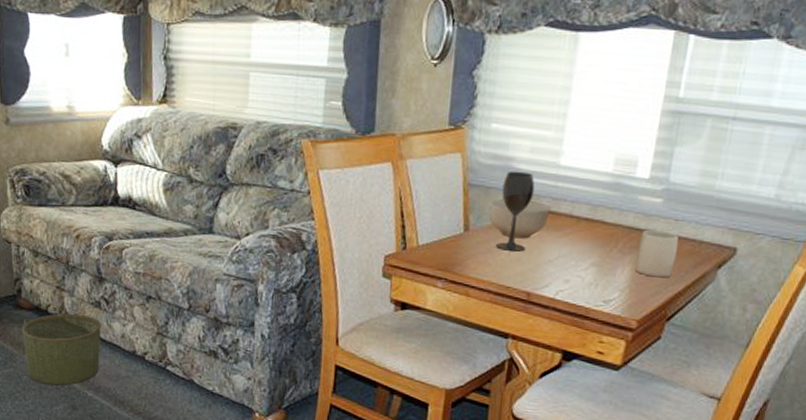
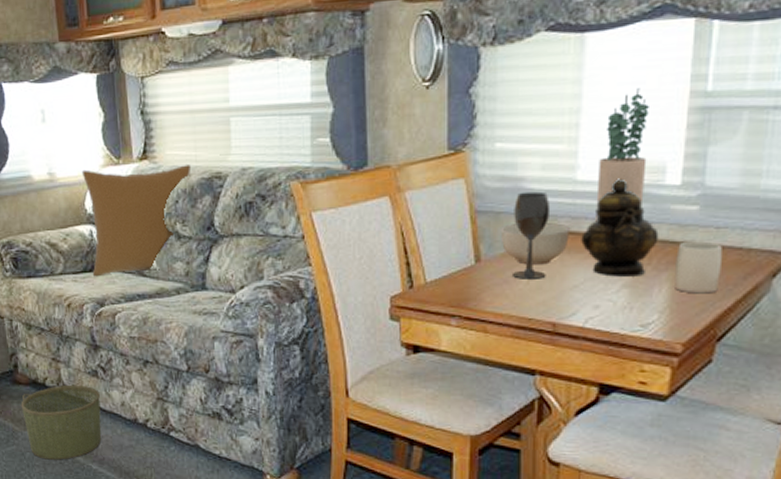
pillow: none [101,106,209,212] -> present [81,165,192,277]
teapot: none [559,167,626,257] -> present [581,178,659,277]
vase: none [573,88,628,205] -> present [595,88,649,222]

